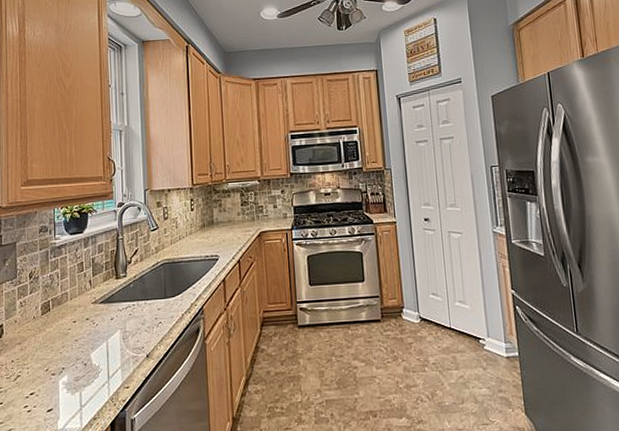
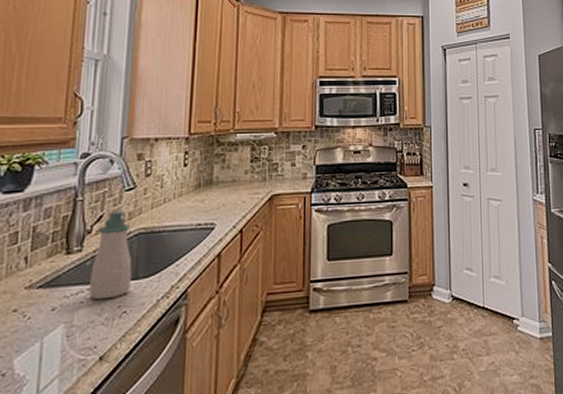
soap bottle: none [134,246,163,313] -> present [89,211,132,300]

